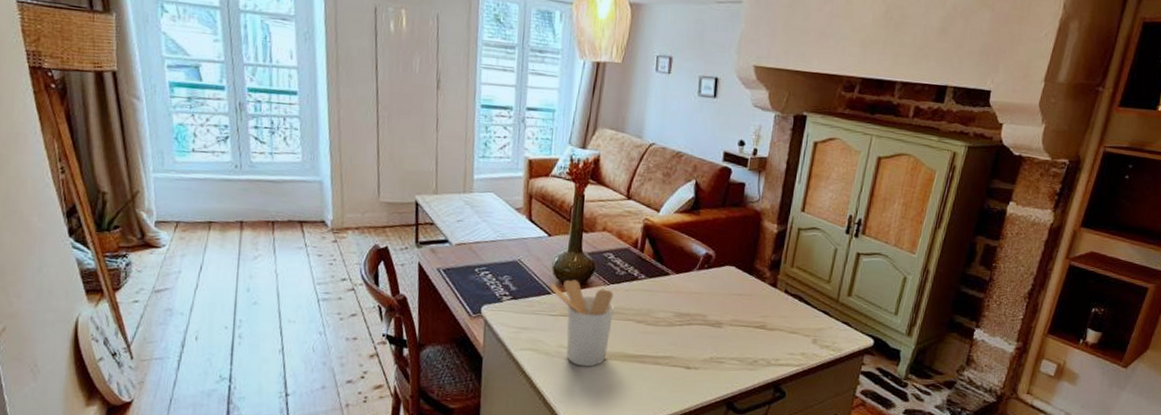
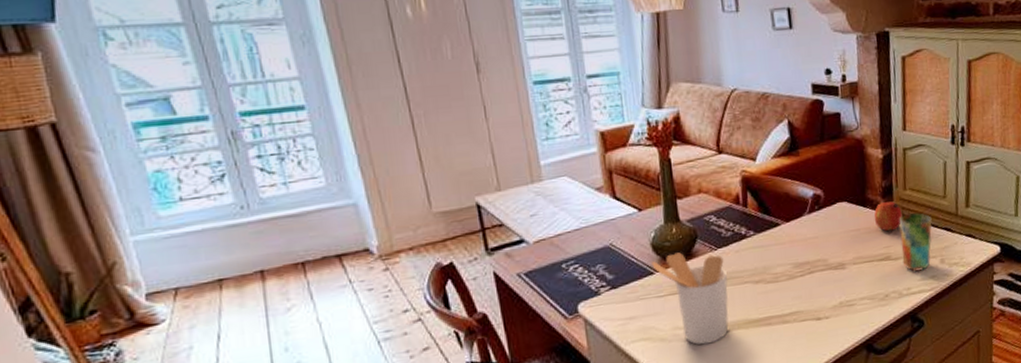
fruit: none [757,274,785,303] -> present [873,201,902,232]
cup: none [776,289,813,346] -> present [900,213,932,272]

